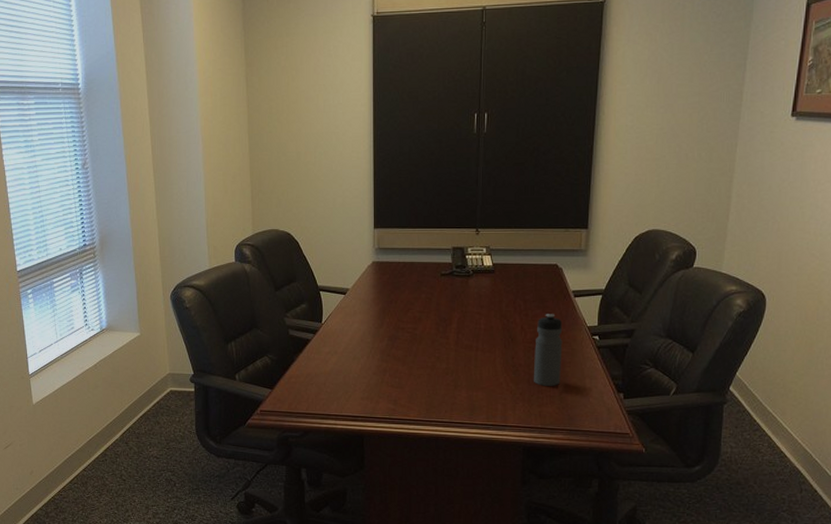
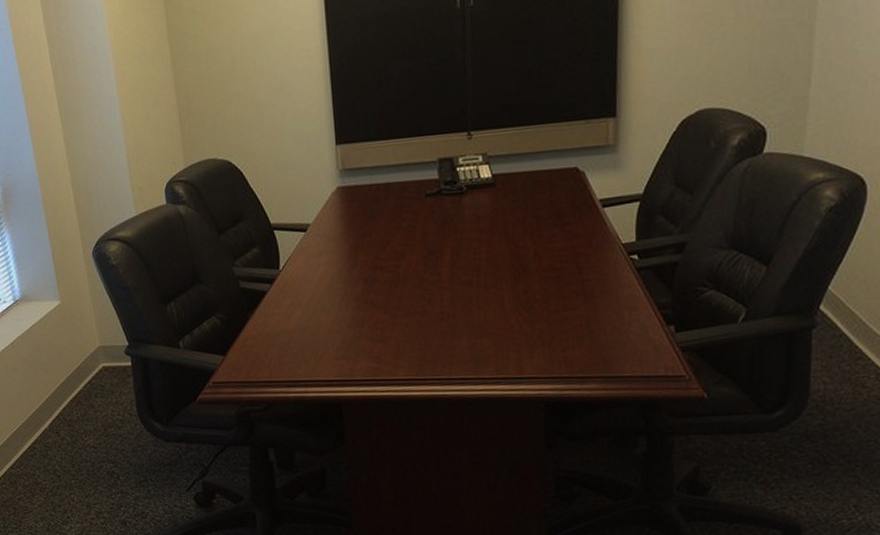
water bottle: present [534,314,563,386] -> none [553,231,591,325]

